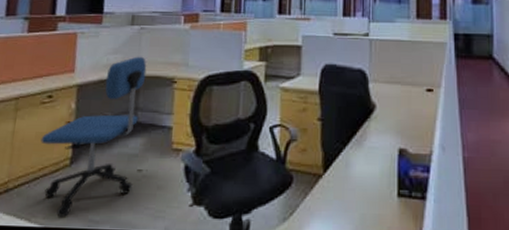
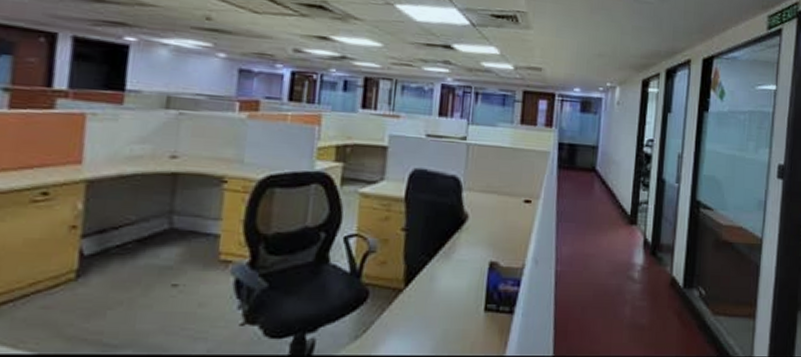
office chair: present [41,56,147,217] -> none [31,148,187,342]

